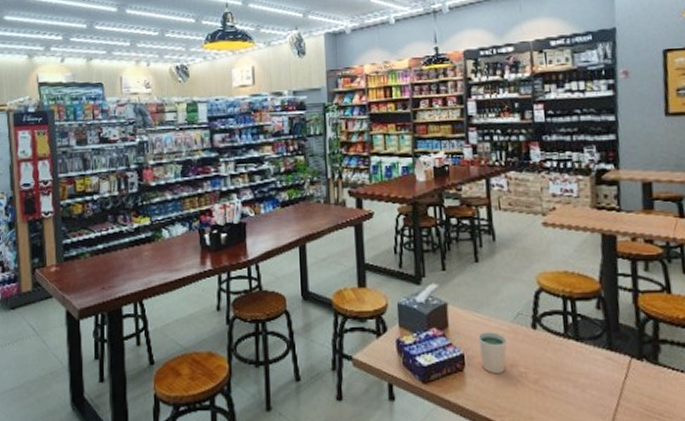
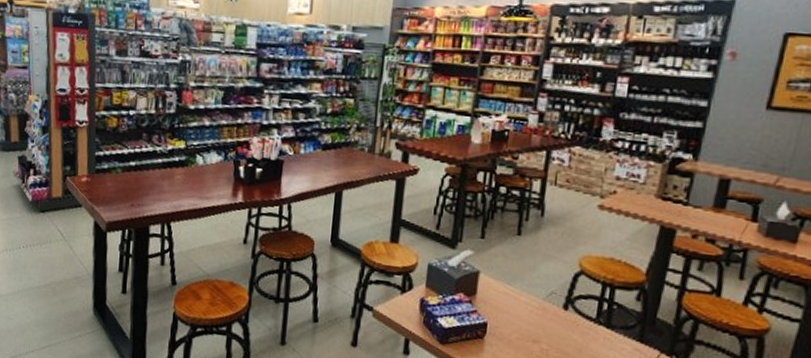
cup: present [478,332,507,374] -> none [503,305,534,347]

